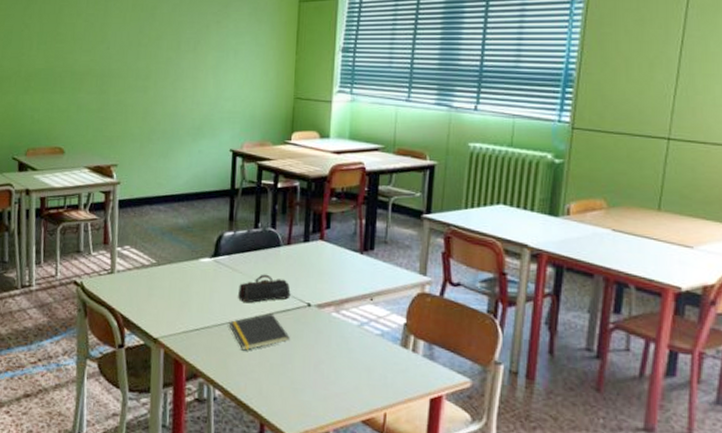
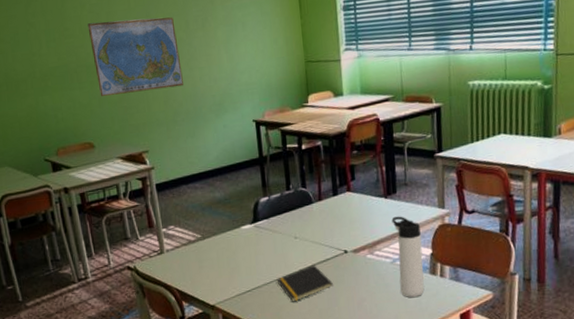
world map: none [79,31,166,105] -> present [87,17,183,96]
pencil case: present [238,274,291,304] -> none [280,230,328,260]
thermos bottle: none [365,275,396,371] -> present [391,216,425,298]

